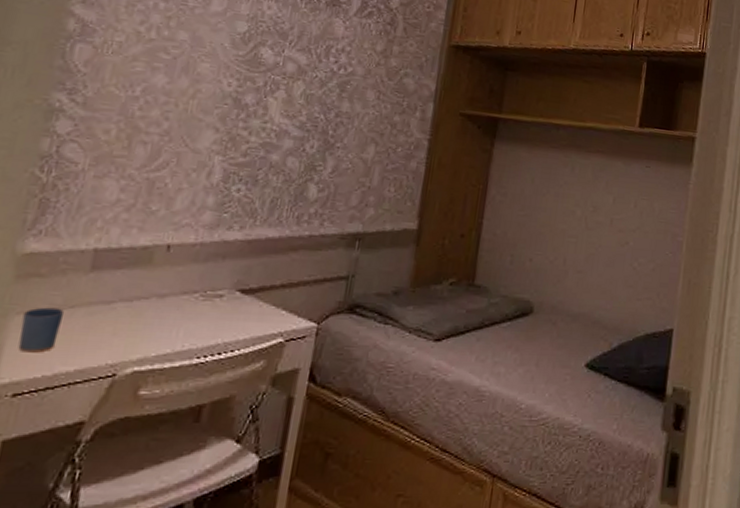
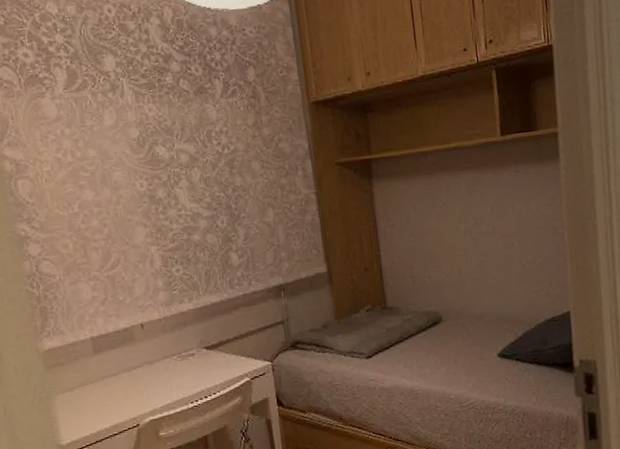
mug: present [18,307,65,353] -> none [61,385,91,420]

